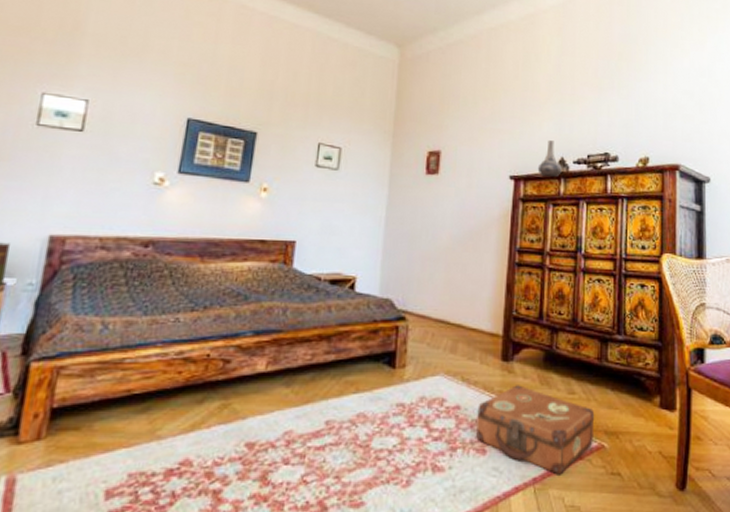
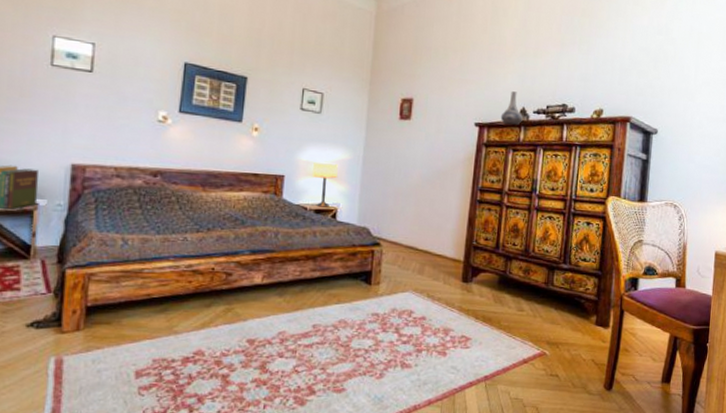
table lamp: none [326,224,357,277] -> present [311,162,338,208]
suitcase: present [476,385,595,475] -> none [438,302,540,375]

